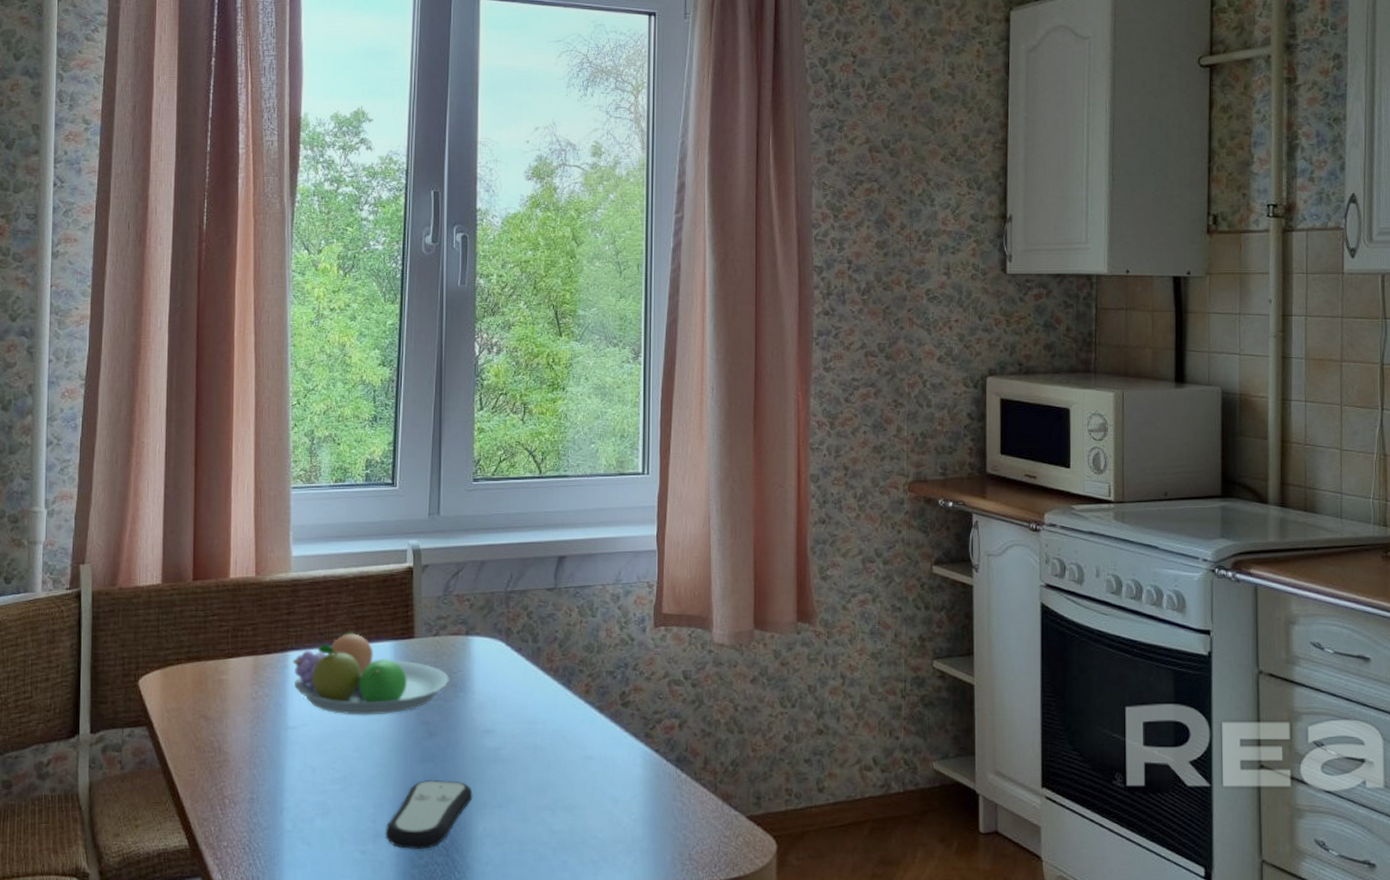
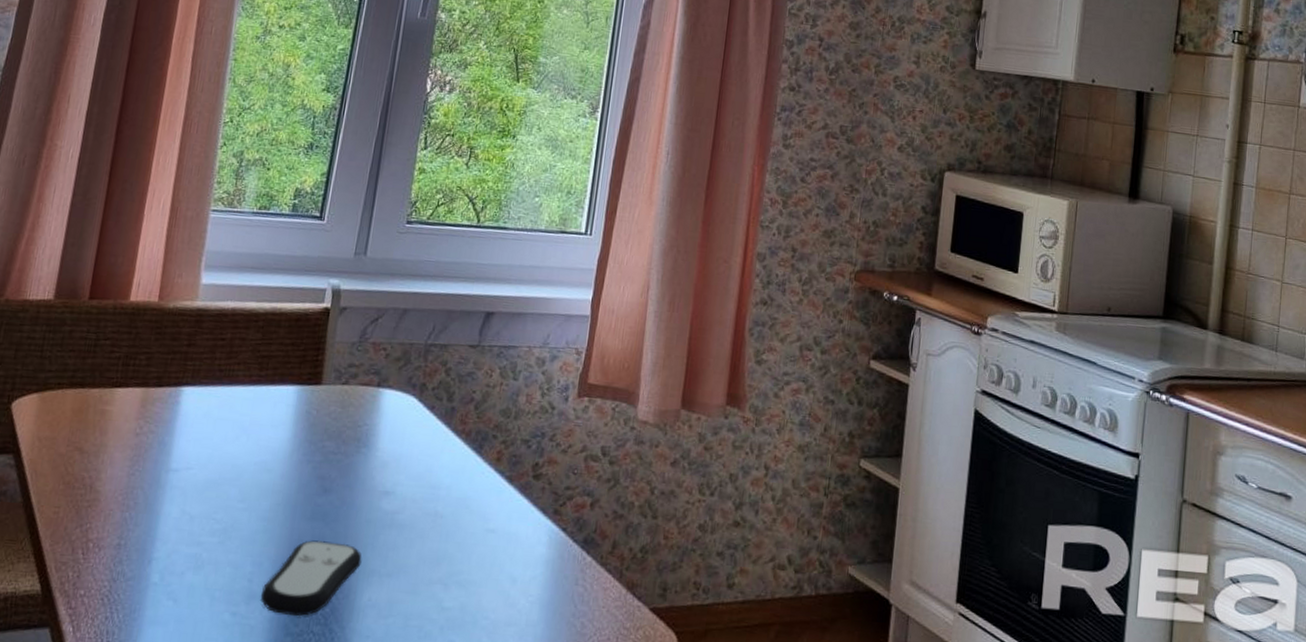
fruit bowl: present [292,632,449,715] -> none [183,371,353,465]

